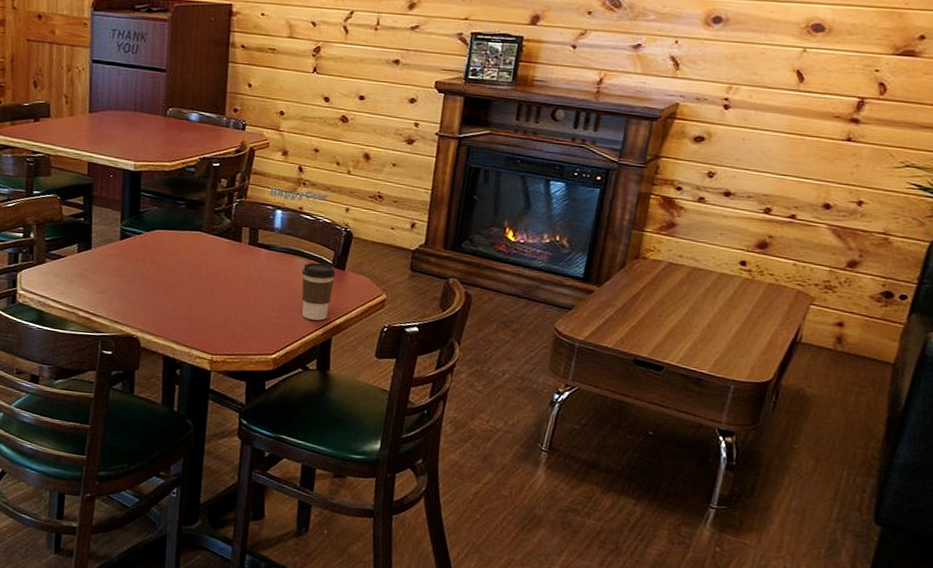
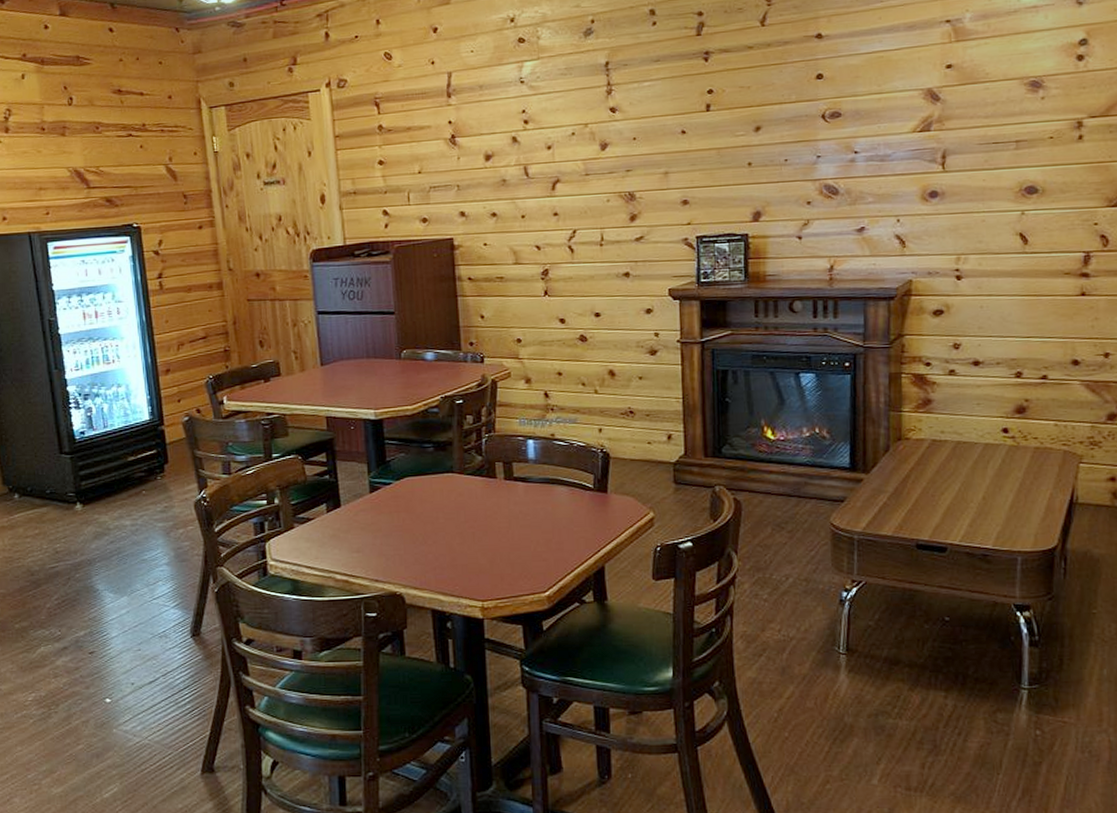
coffee cup: present [301,262,336,321] -> none [563,488,598,550]

